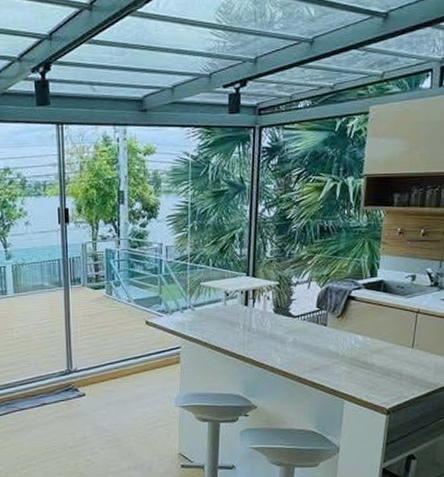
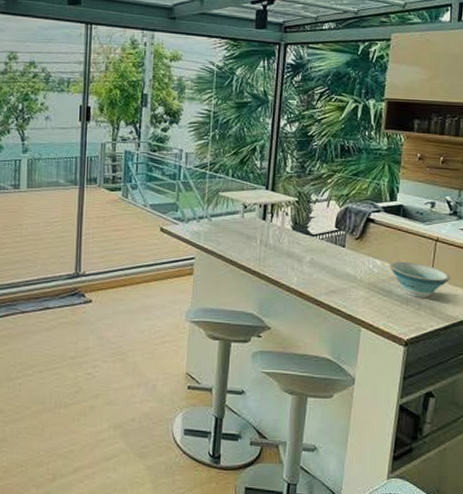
bowl: none [371,334,432,368] -> present [389,261,451,298]

